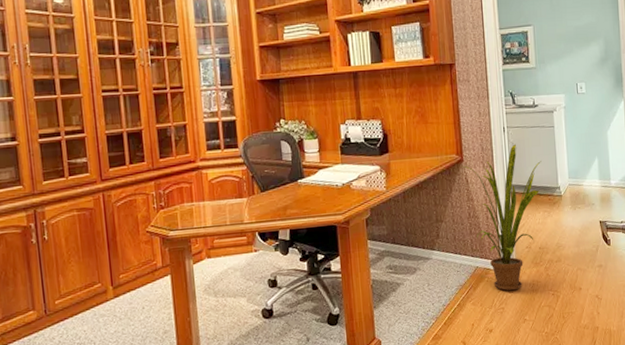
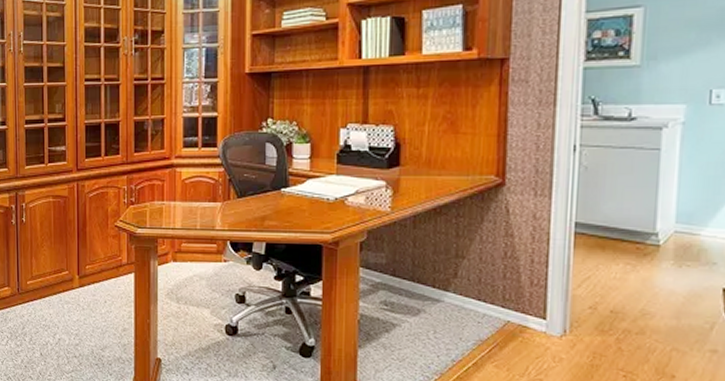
house plant: present [463,144,542,291] -> none [503,168,632,360]

